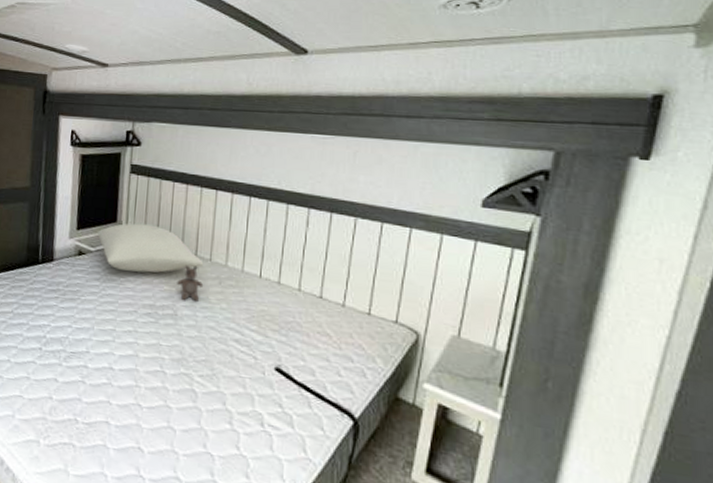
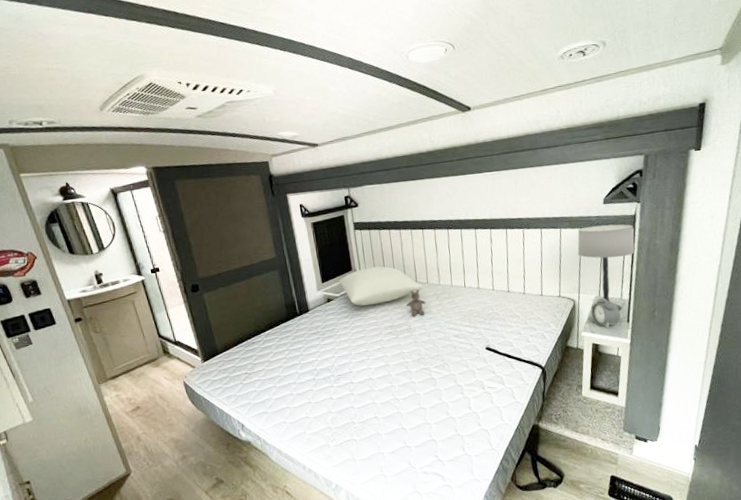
table lamp: none [433,233,527,365] -> present [577,224,635,310]
alarm clock: none [442,339,489,390] -> present [590,297,621,330]

